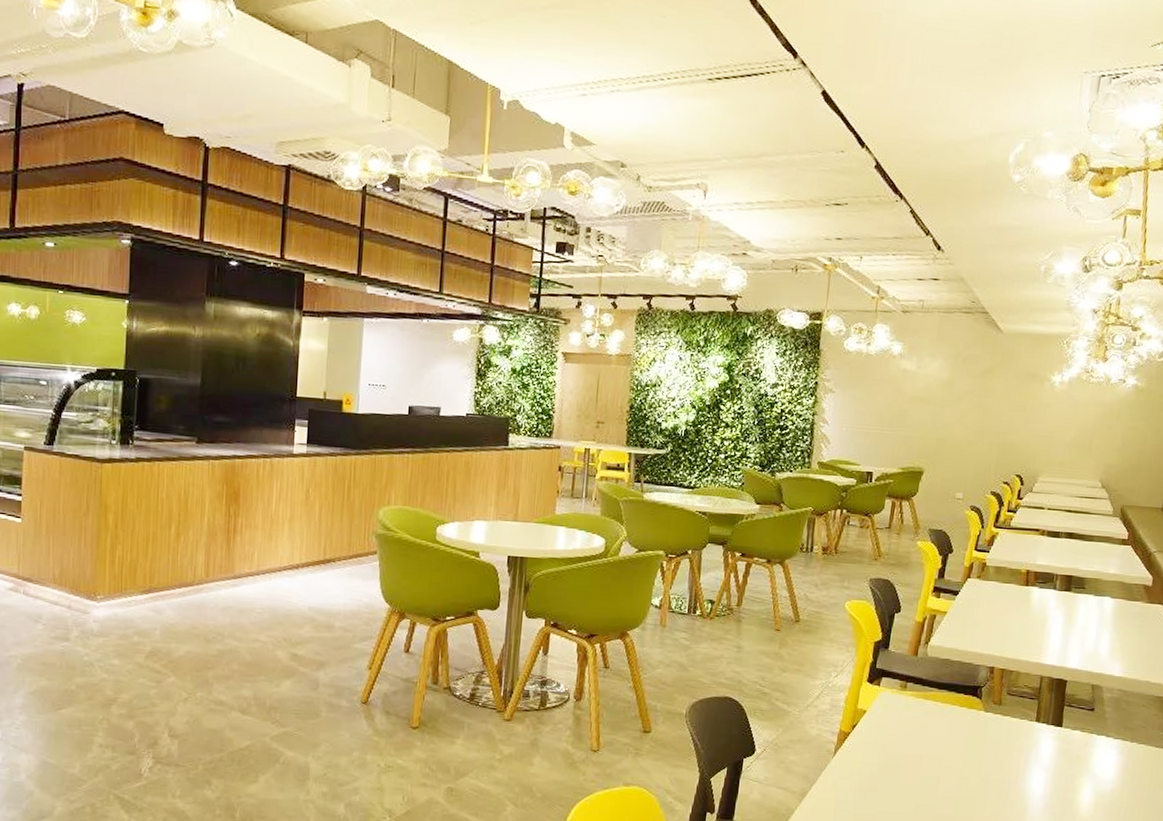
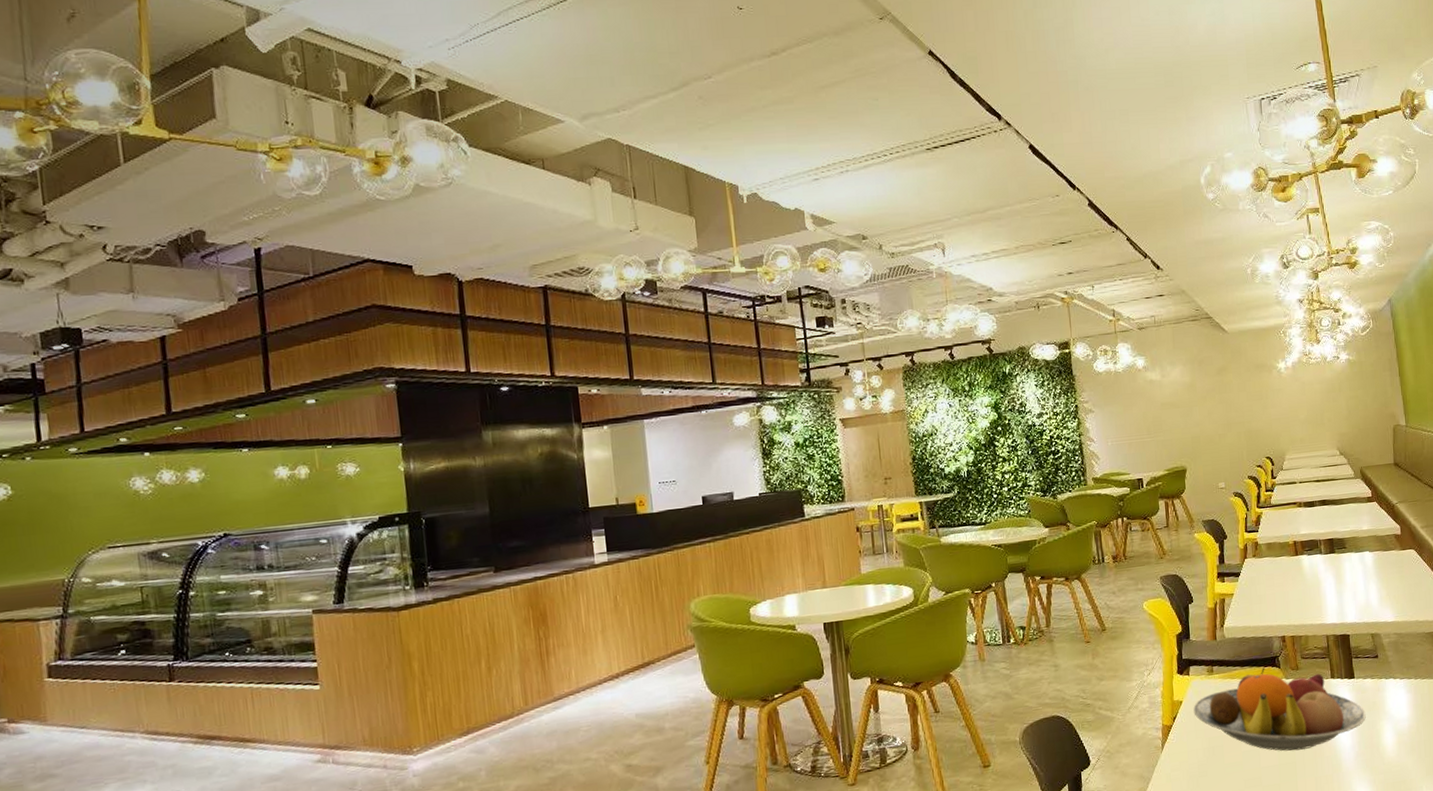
fruit bowl: none [876,695,1066,788] -> present [1193,667,1366,751]

